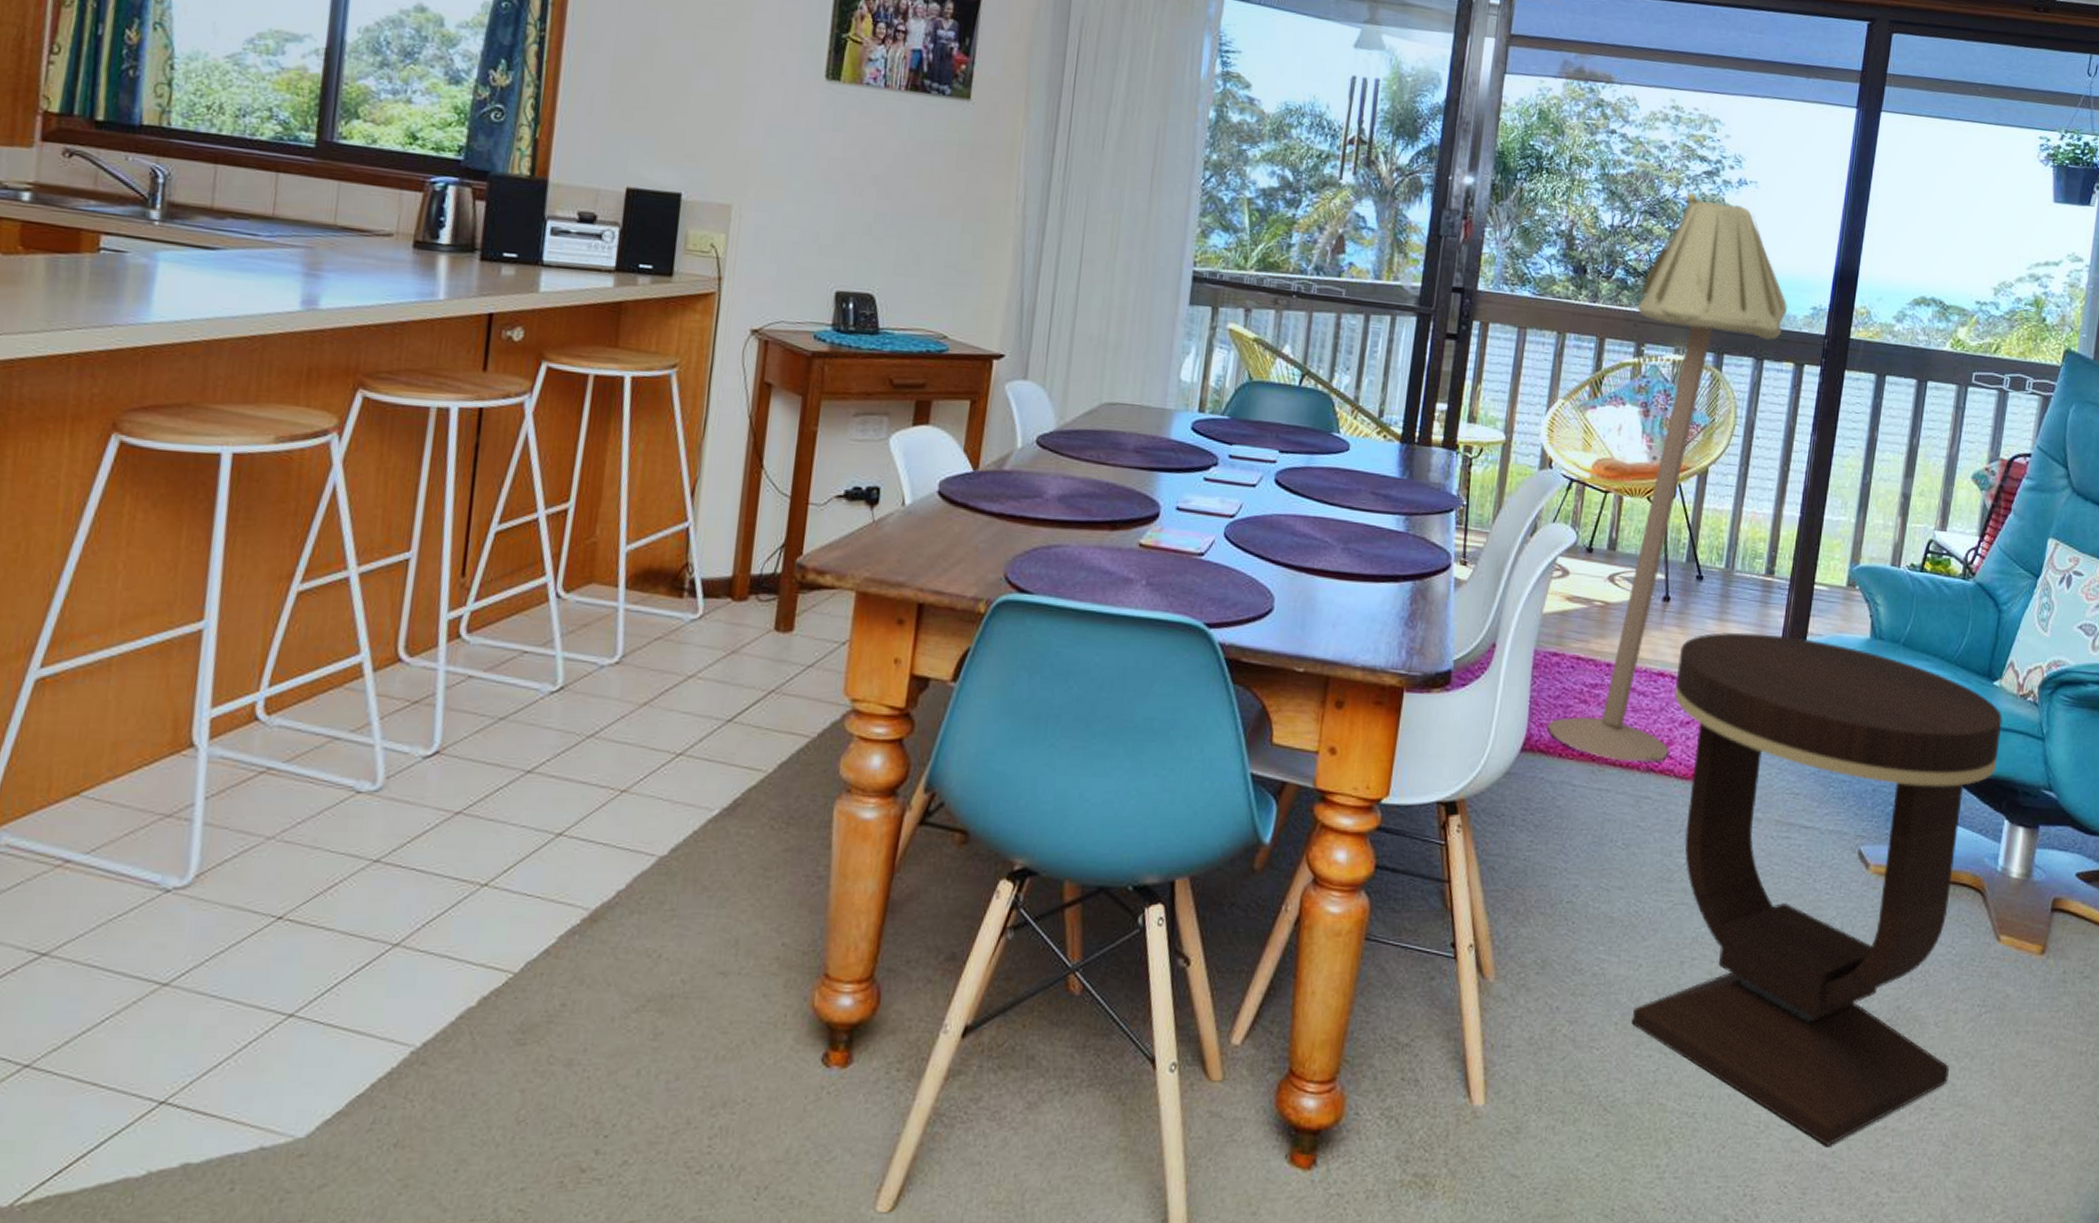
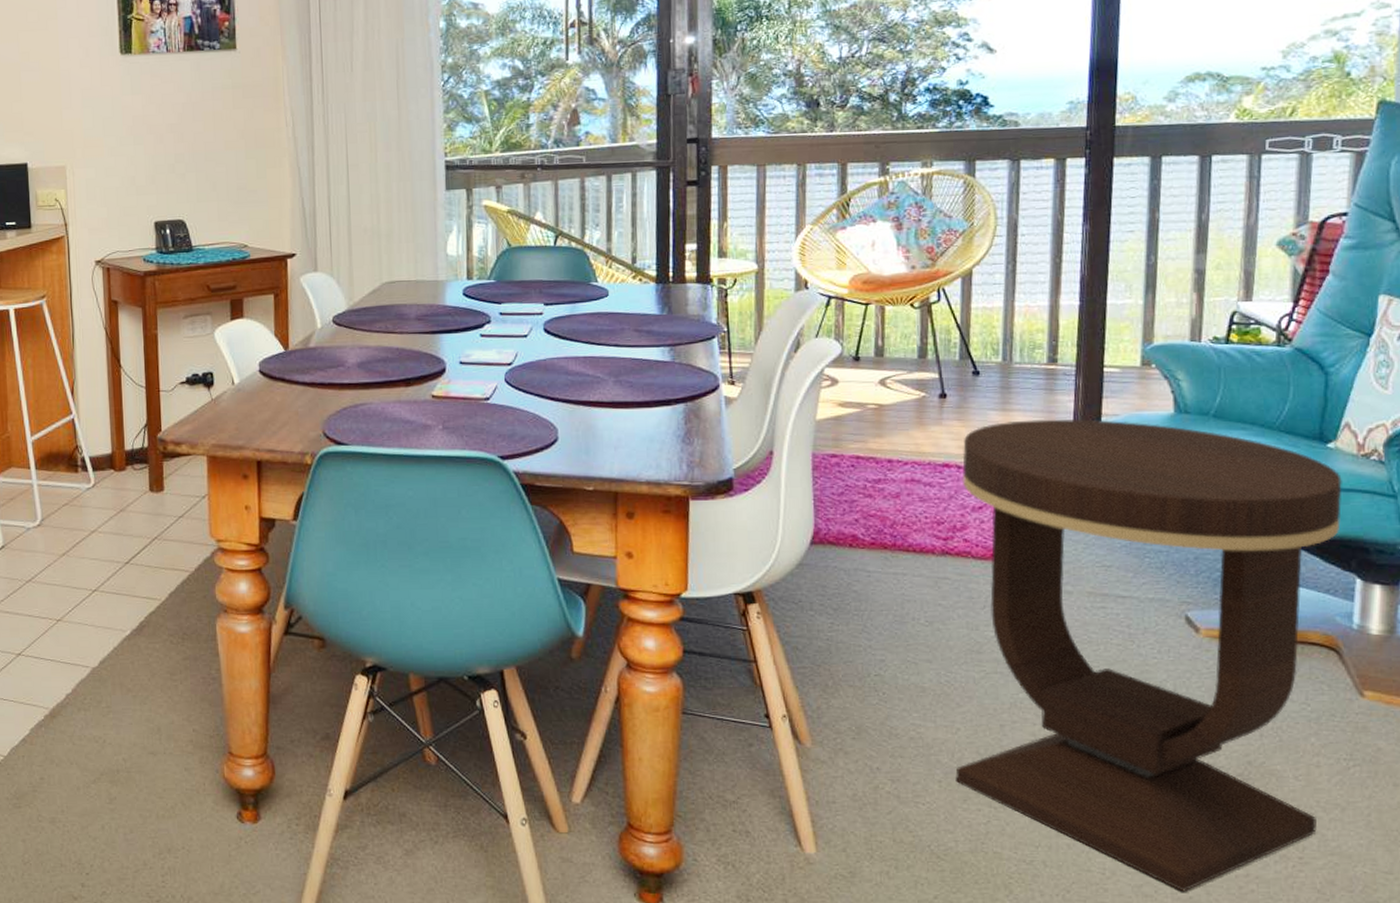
floor lamp: present [1546,192,1788,763] -> none [833,12,1041,548]

